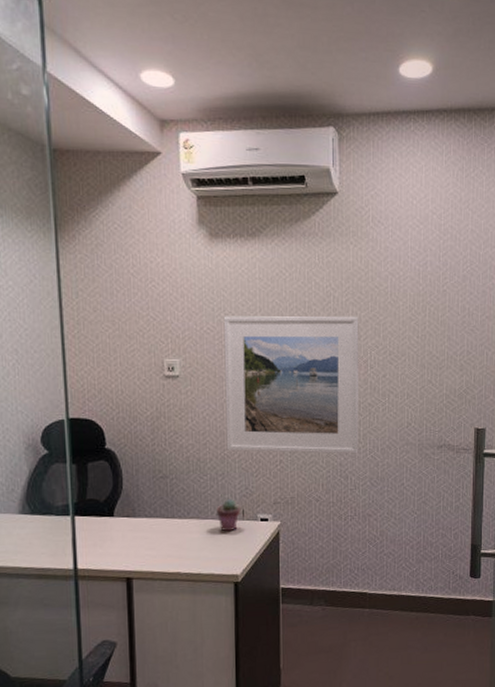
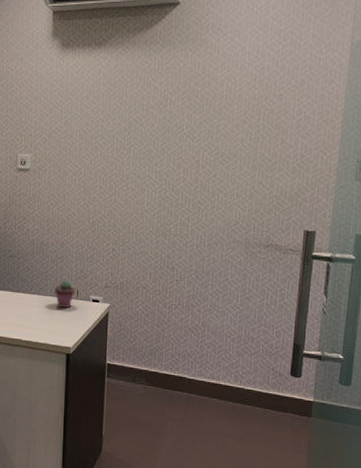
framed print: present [223,316,359,454] -> none [66,117,194,248]

